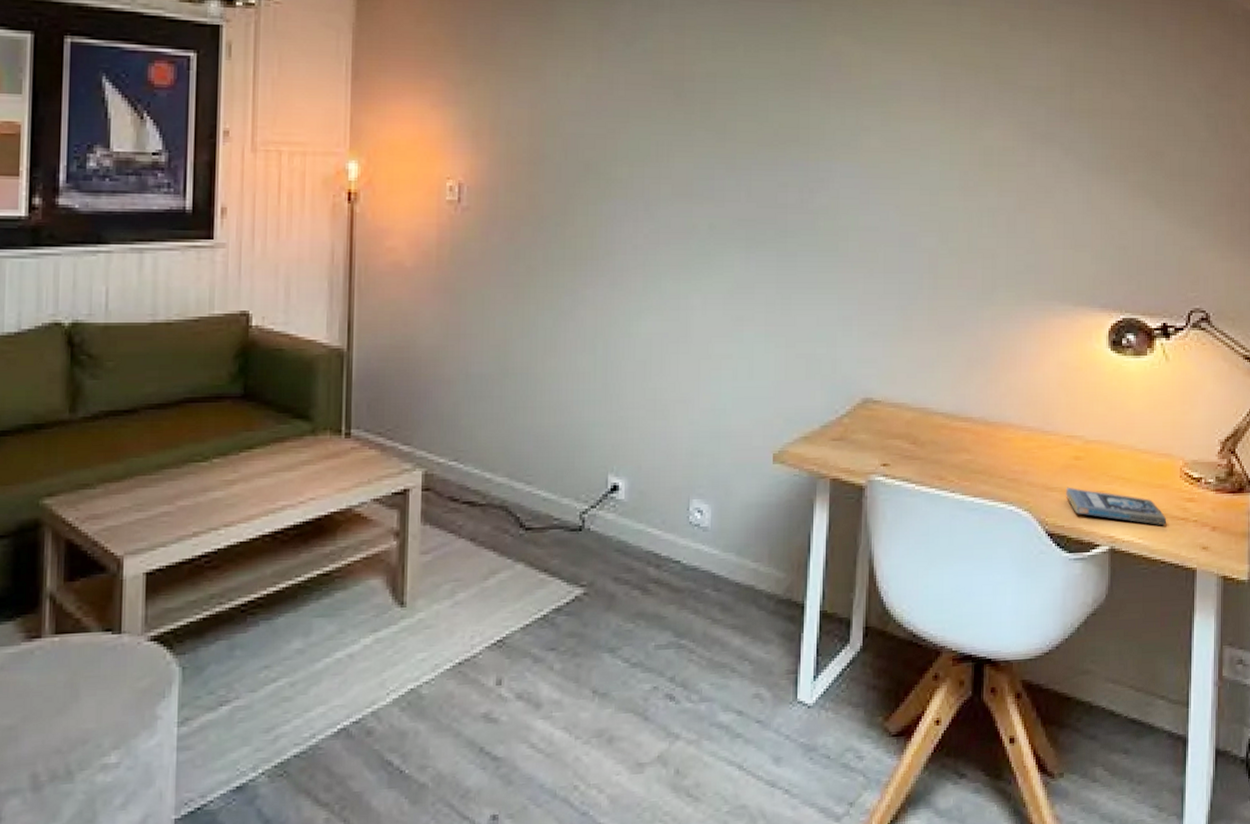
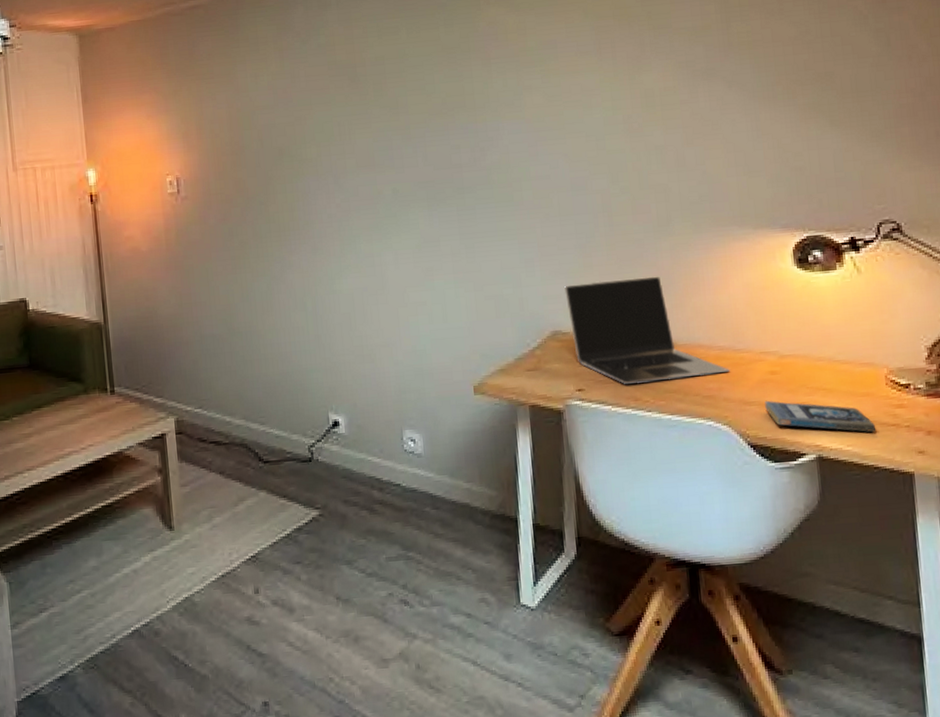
laptop: none [880,347,1037,461] -> present [564,276,731,384]

